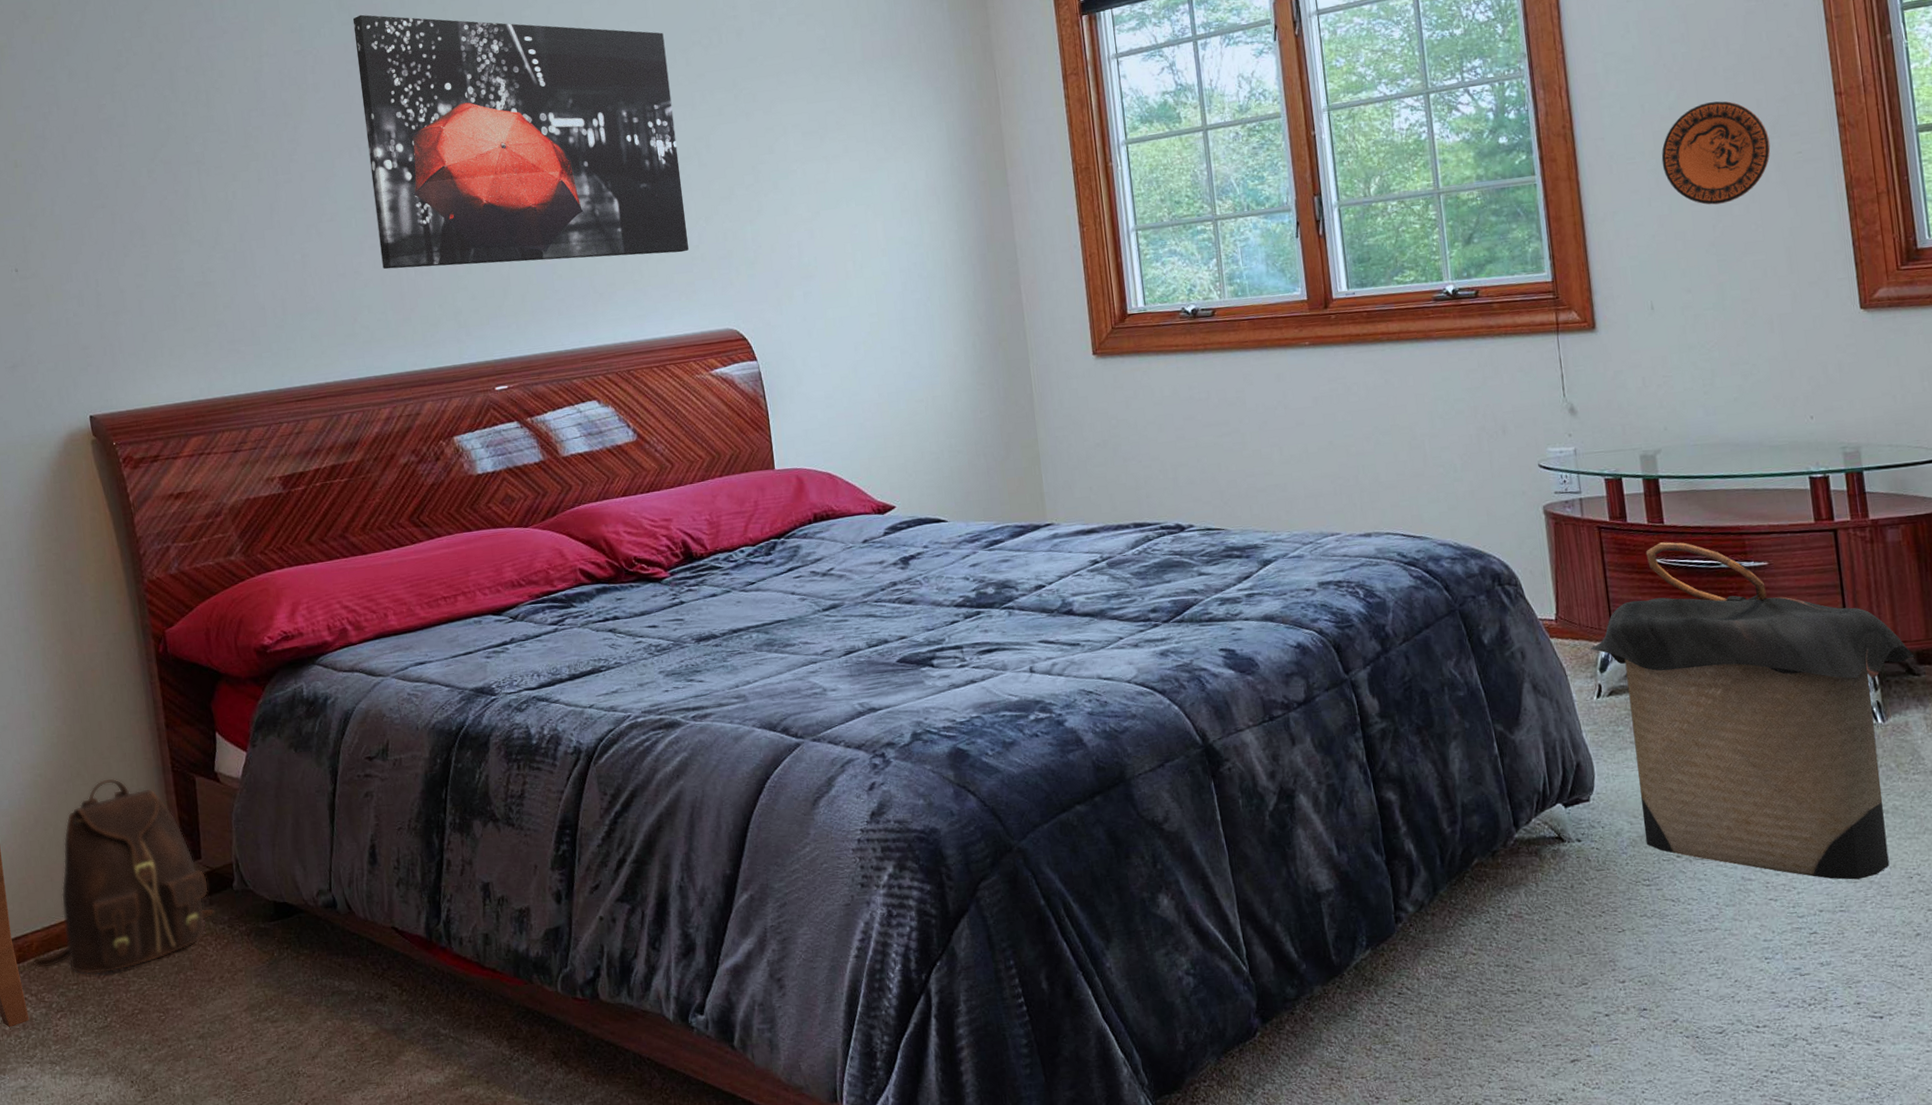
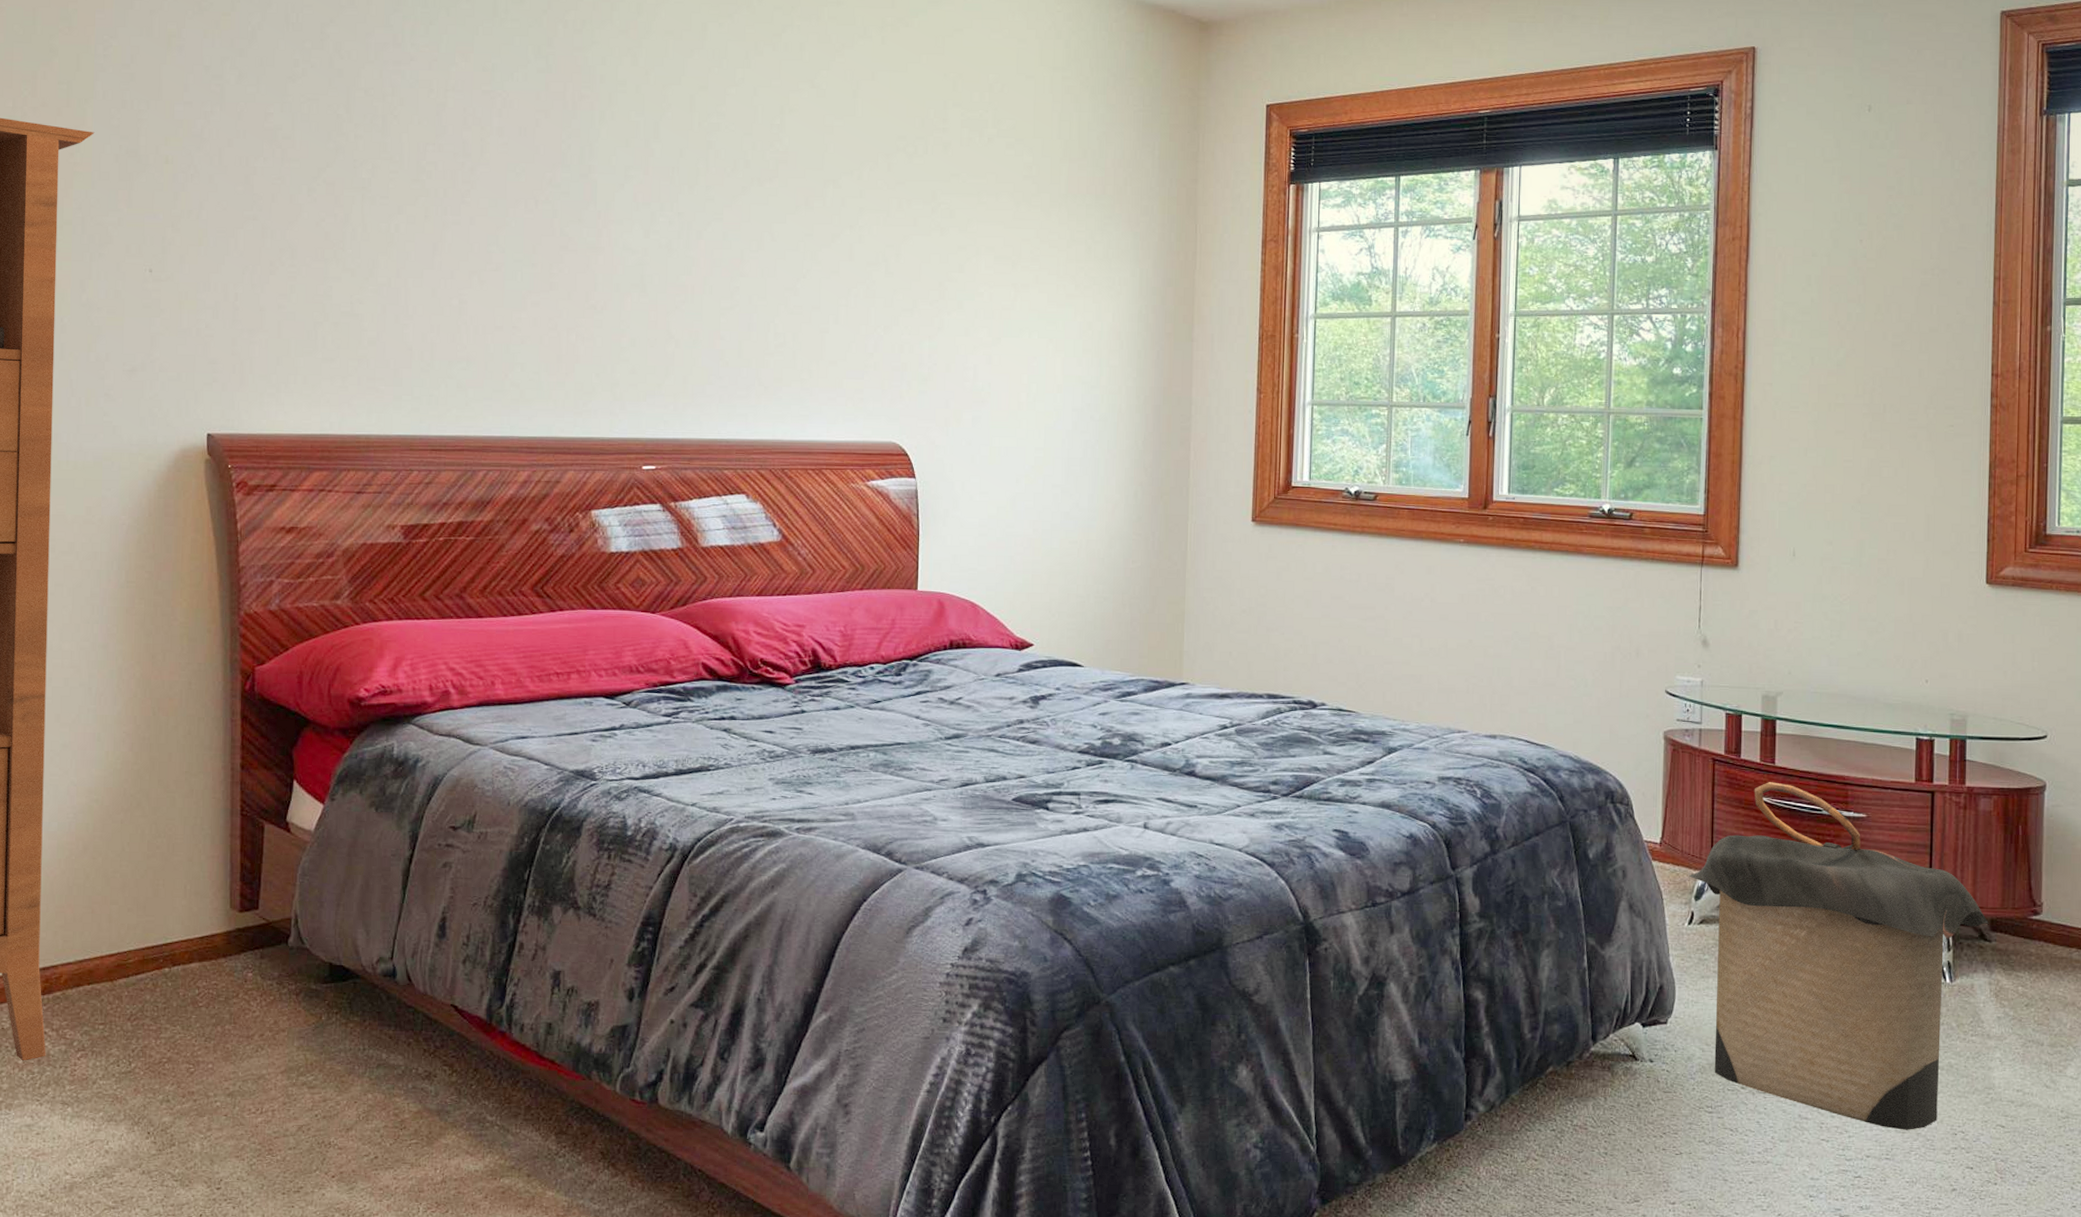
backpack: present [32,777,214,975] -> none [58,813,264,1017]
wall art: present [352,14,689,270] -> none [543,64,869,358]
decorative plate: present [1661,101,1771,205] -> none [1823,365,1926,464]

